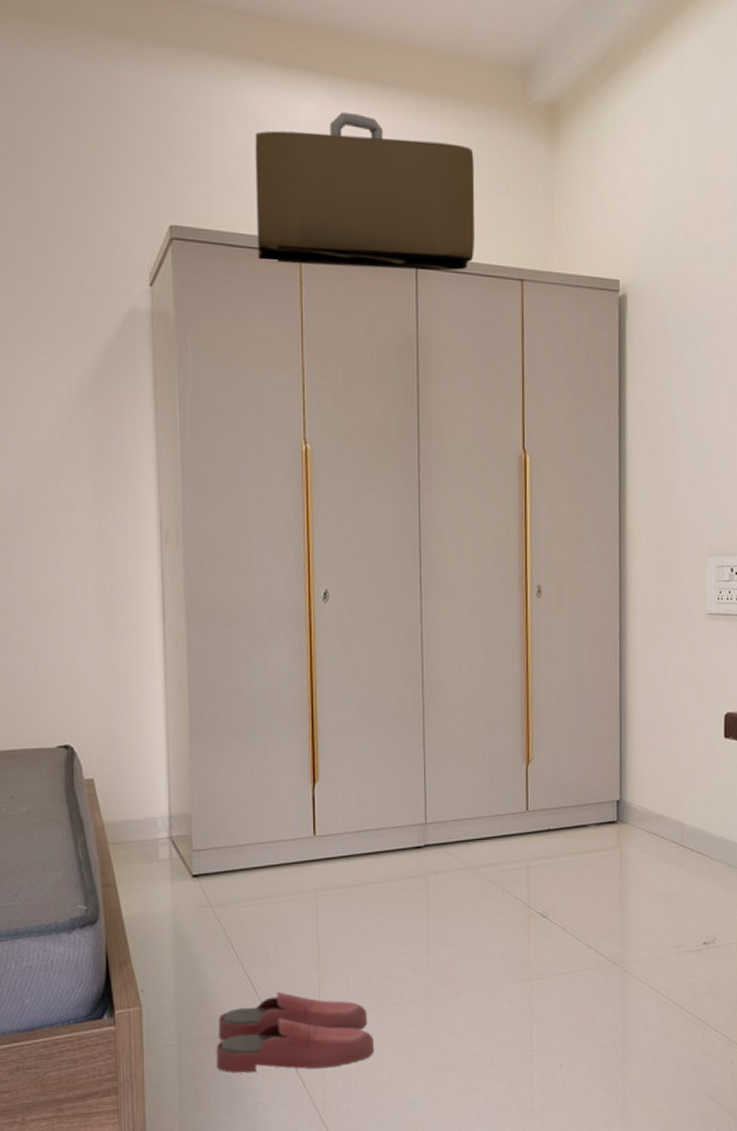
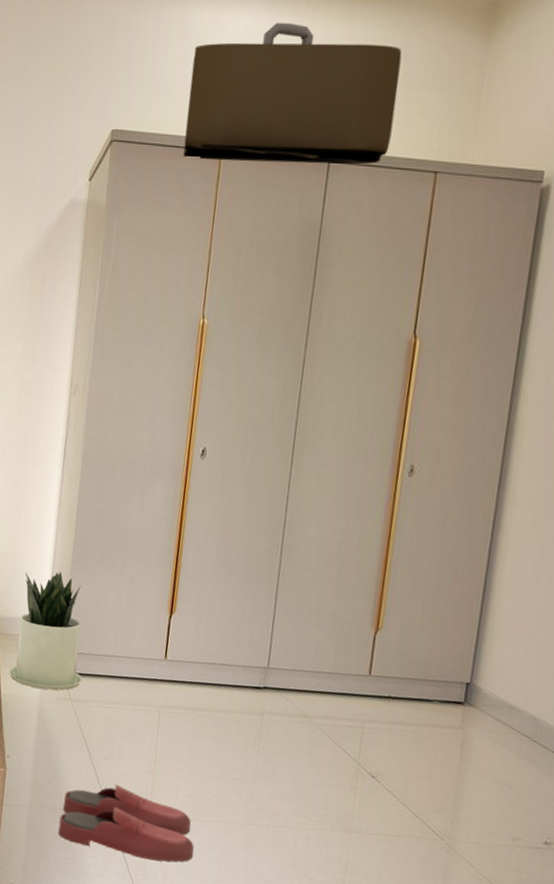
planter: none [128,755,222,901] -> present [8,571,83,691]

